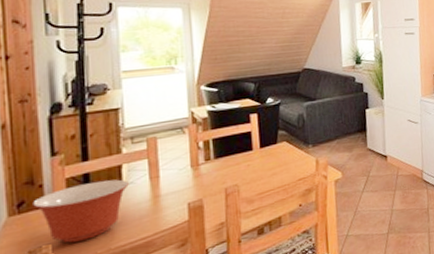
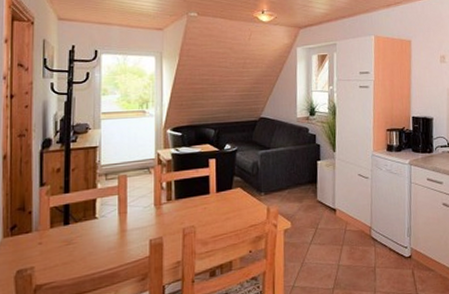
mixing bowl: present [33,179,129,243] -> none [23,212,101,267]

